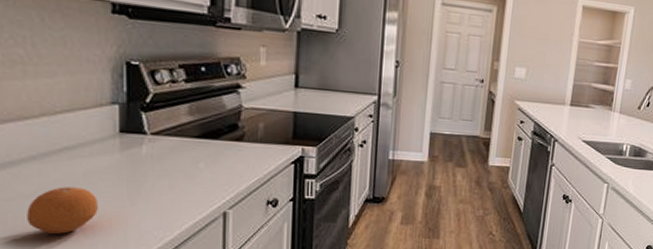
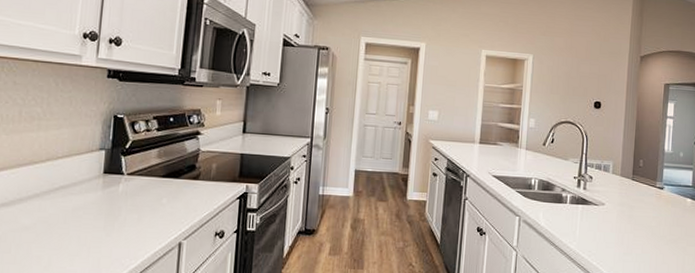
fruit: present [27,187,98,234] -> none [26,220,81,261]

